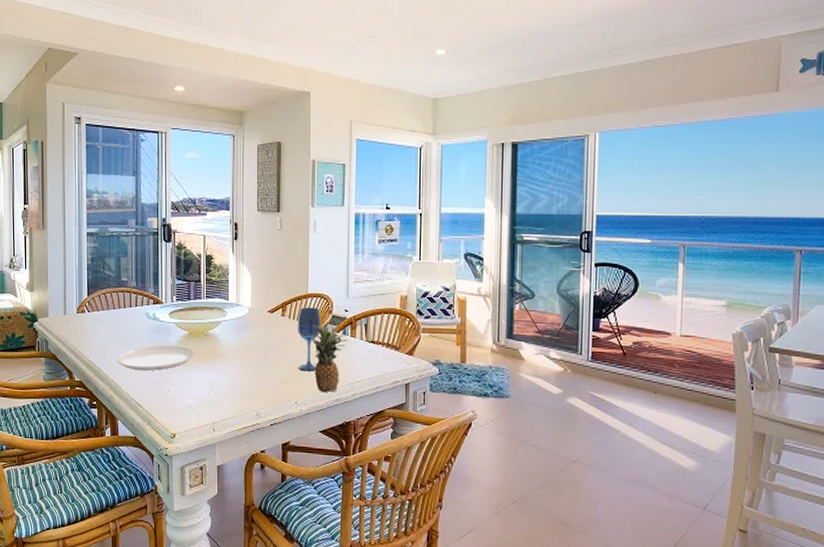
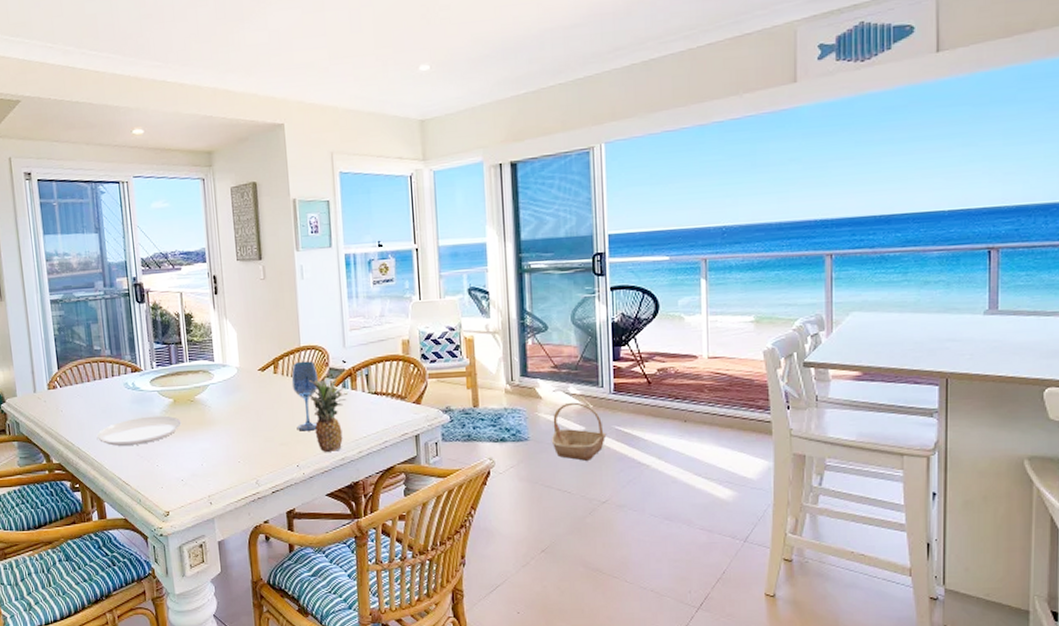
basket: none [530,366,582,421] -> present [551,402,607,461]

